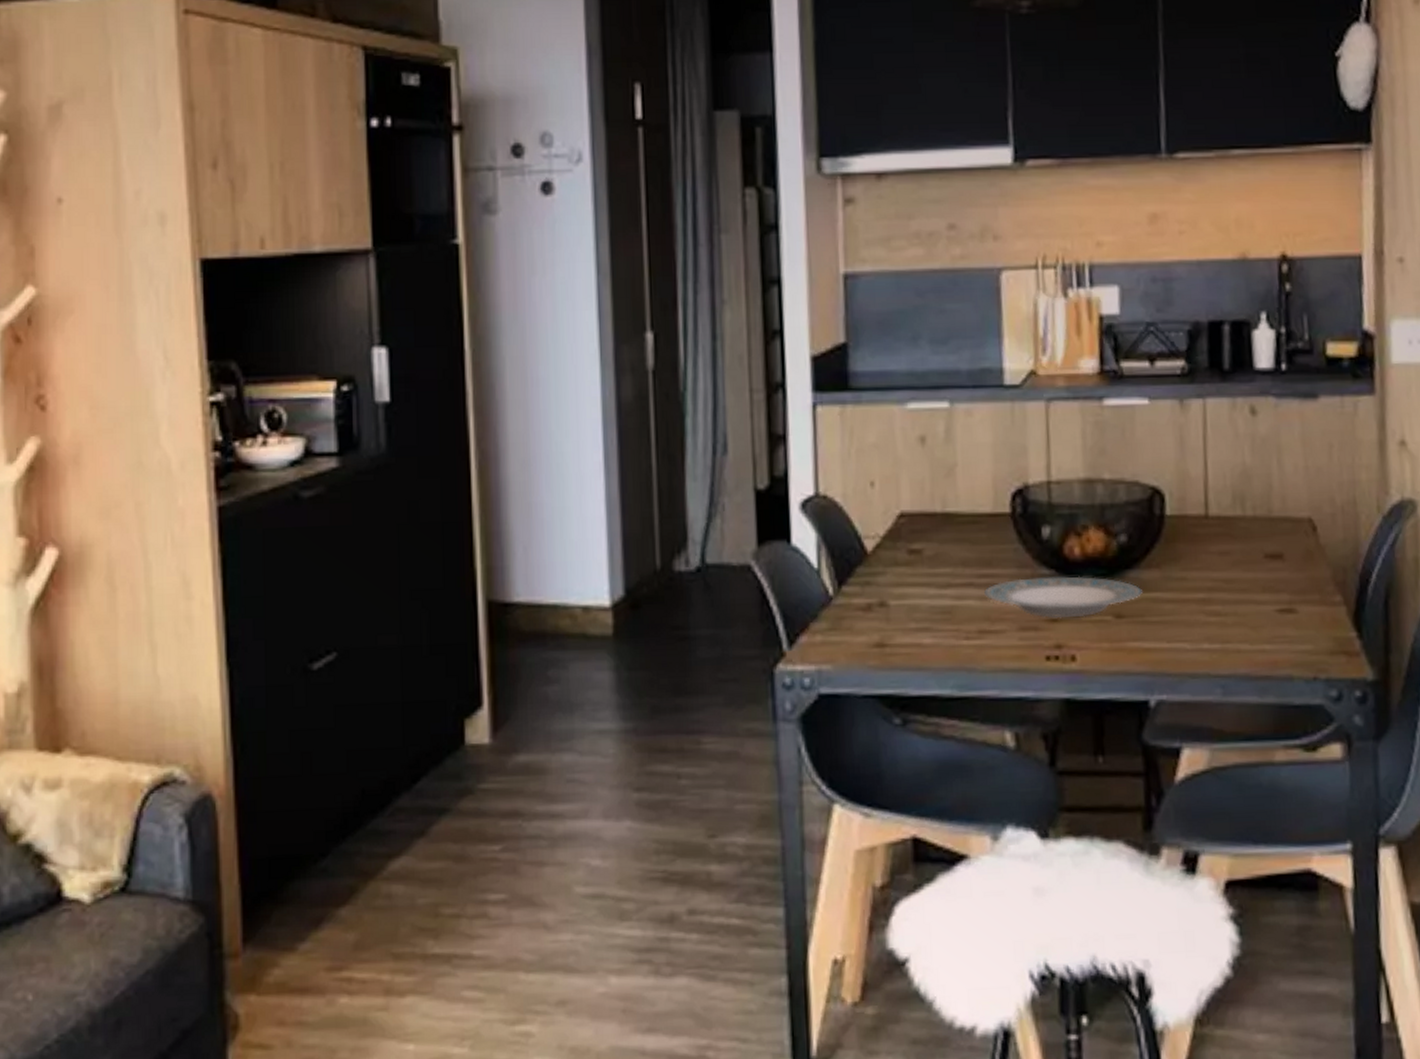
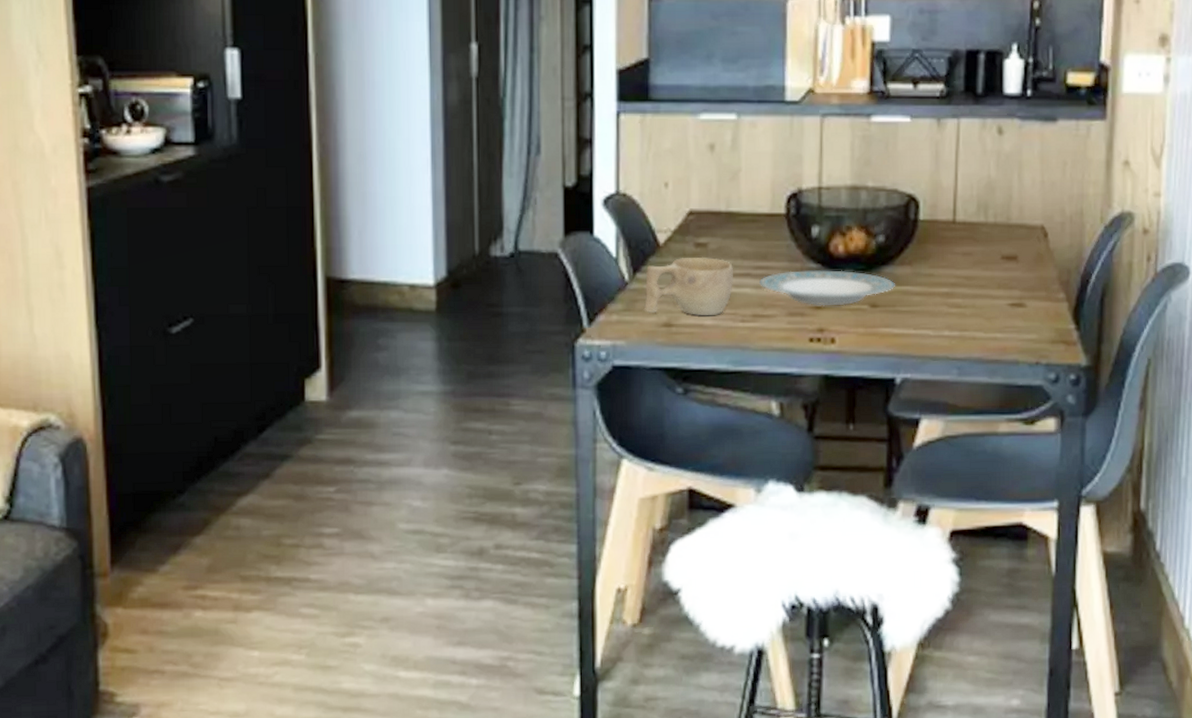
cup: none [852,565,955,633] -> present [644,256,734,315]

